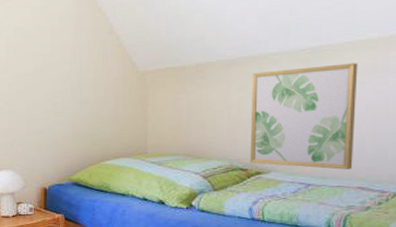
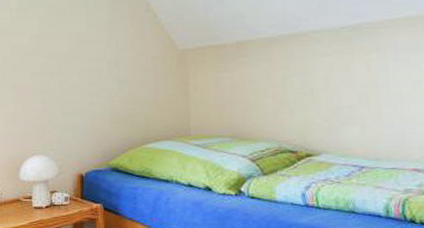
wall art: present [250,63,358,170] -> none [295,40,406,151]

